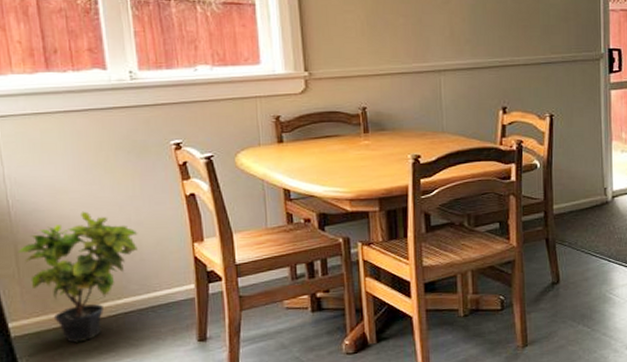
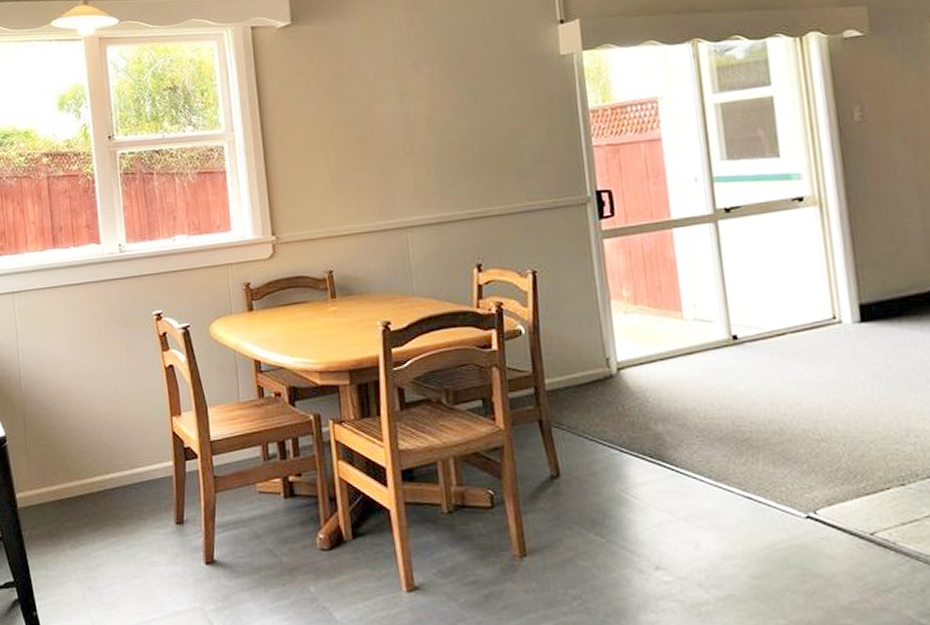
potted plant: present [18,211,138,343] -> none [26,382,124,518]

